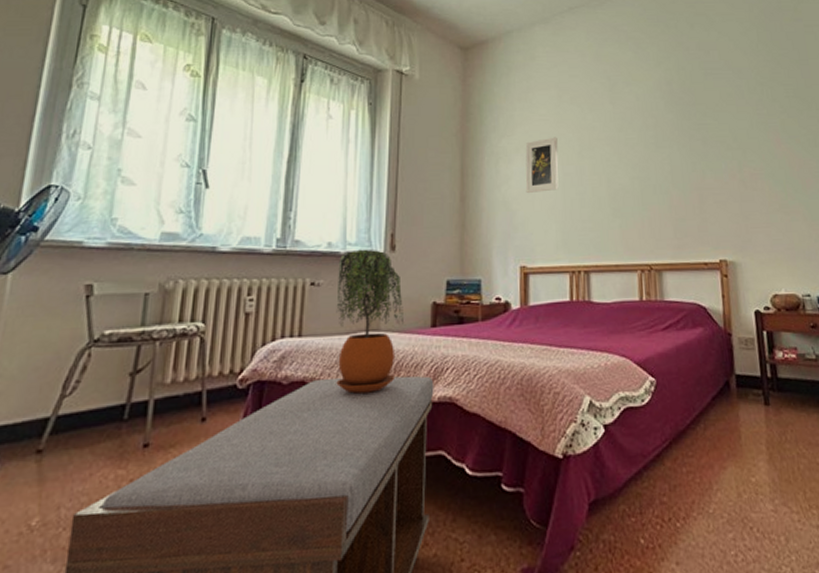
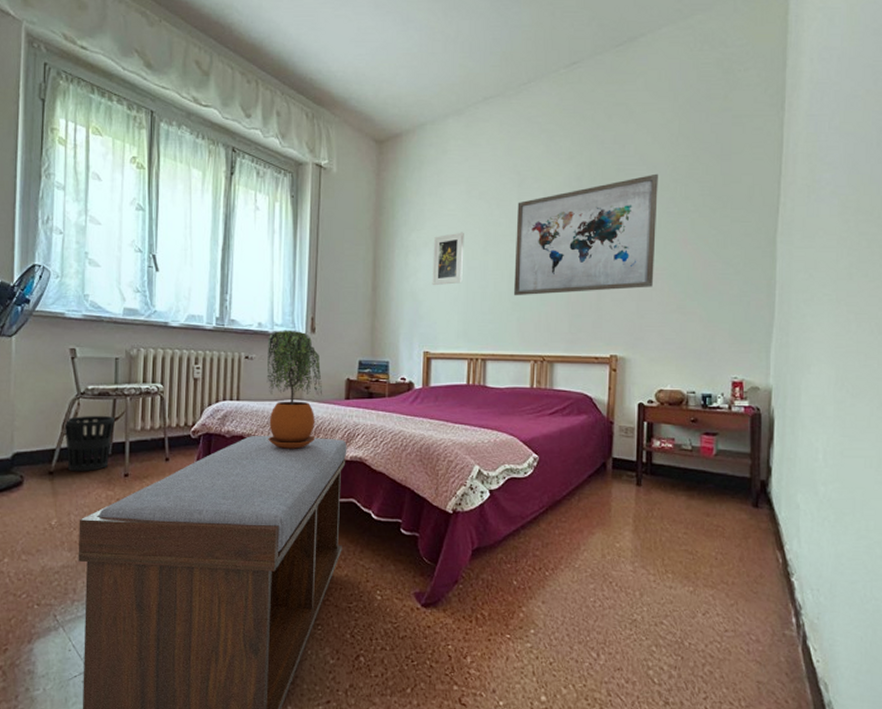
wastebasket: none [64,367,137,448] -> present [63,415,115,472]
wall art: none [610,77,753,202] -> present [514,173,658,296]

